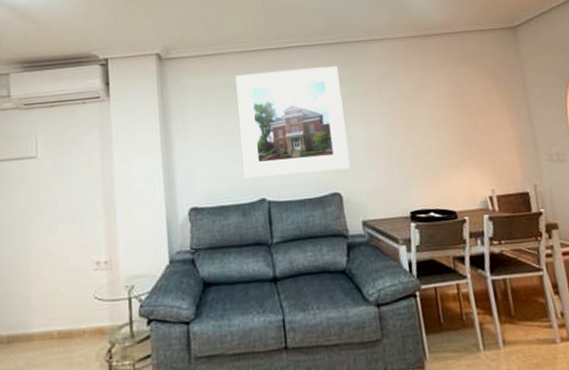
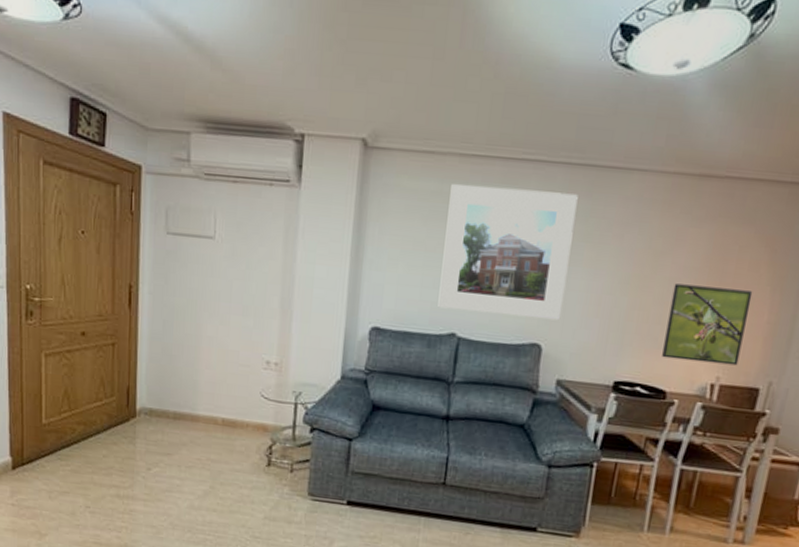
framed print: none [432,114,504,183] -> present [662,283,753,366]

